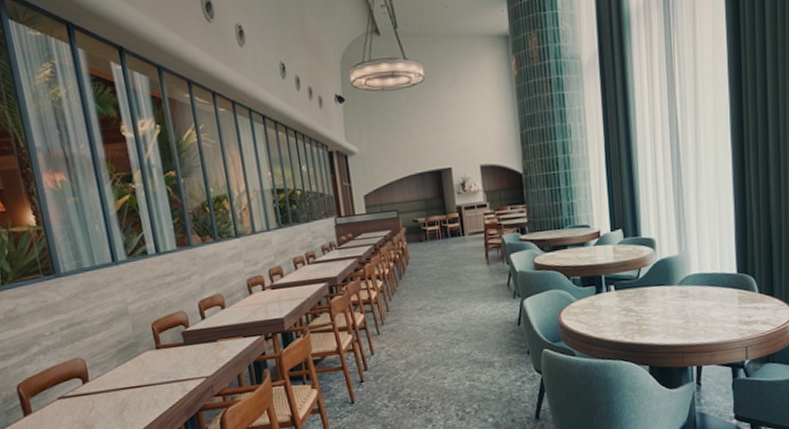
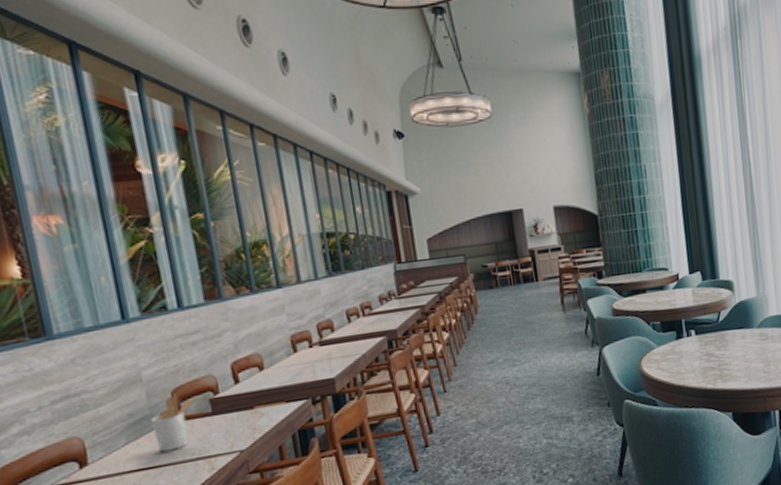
utensil holder: none [135,327,173,374] -> present [150,395,198,452]

